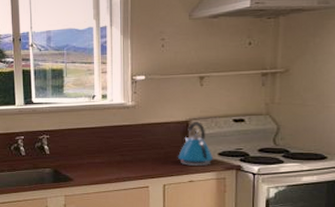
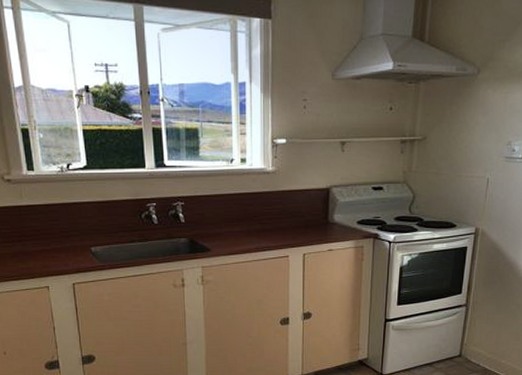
kettle: present [178,122,213,166] -> none [318,189,352,234]

